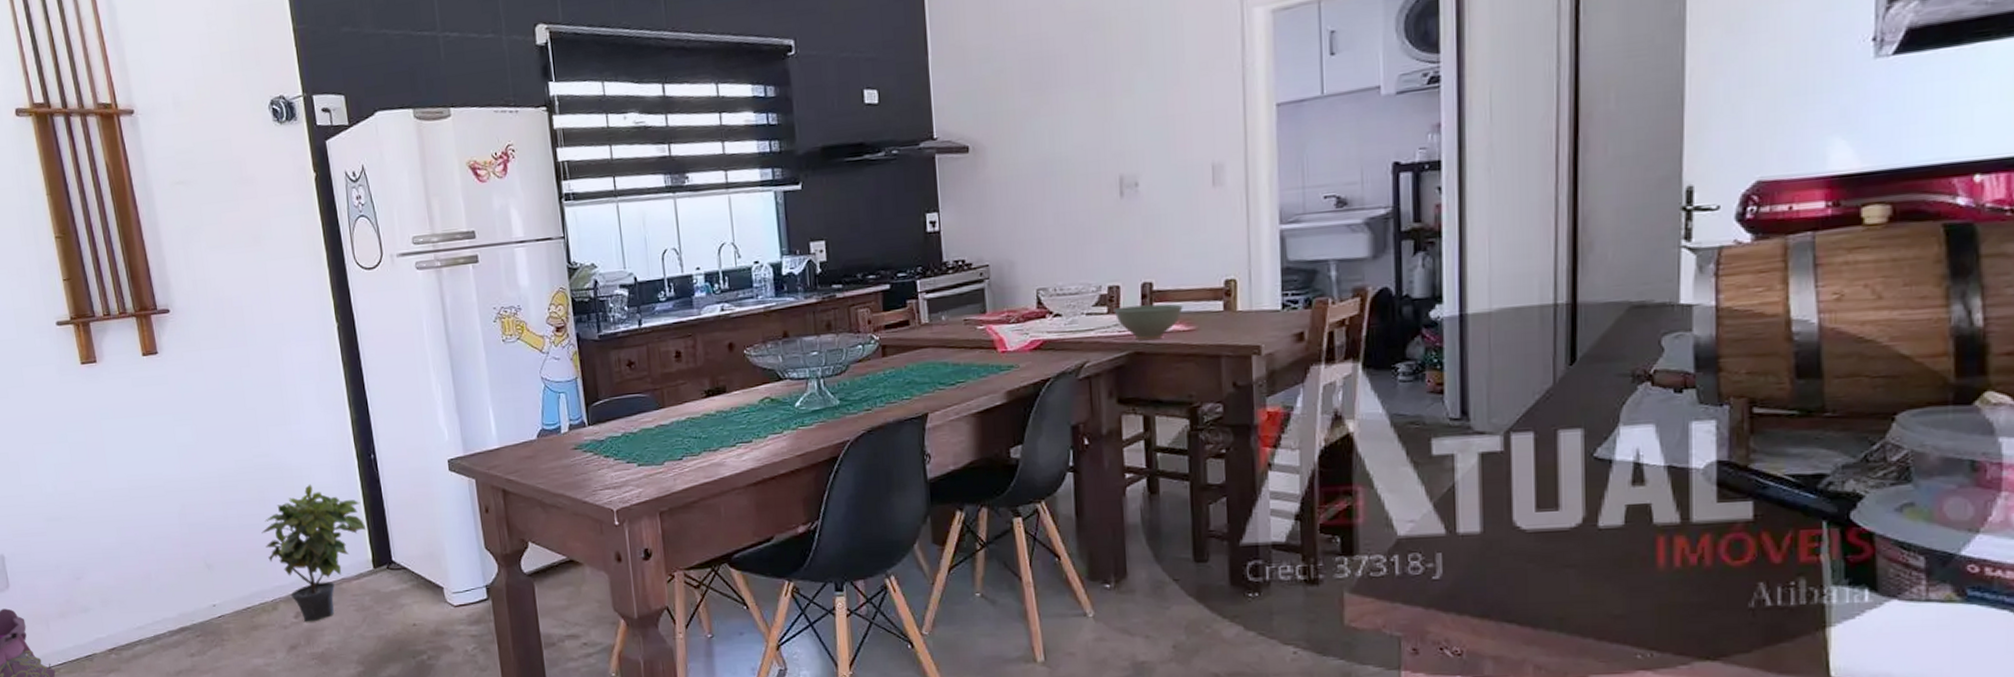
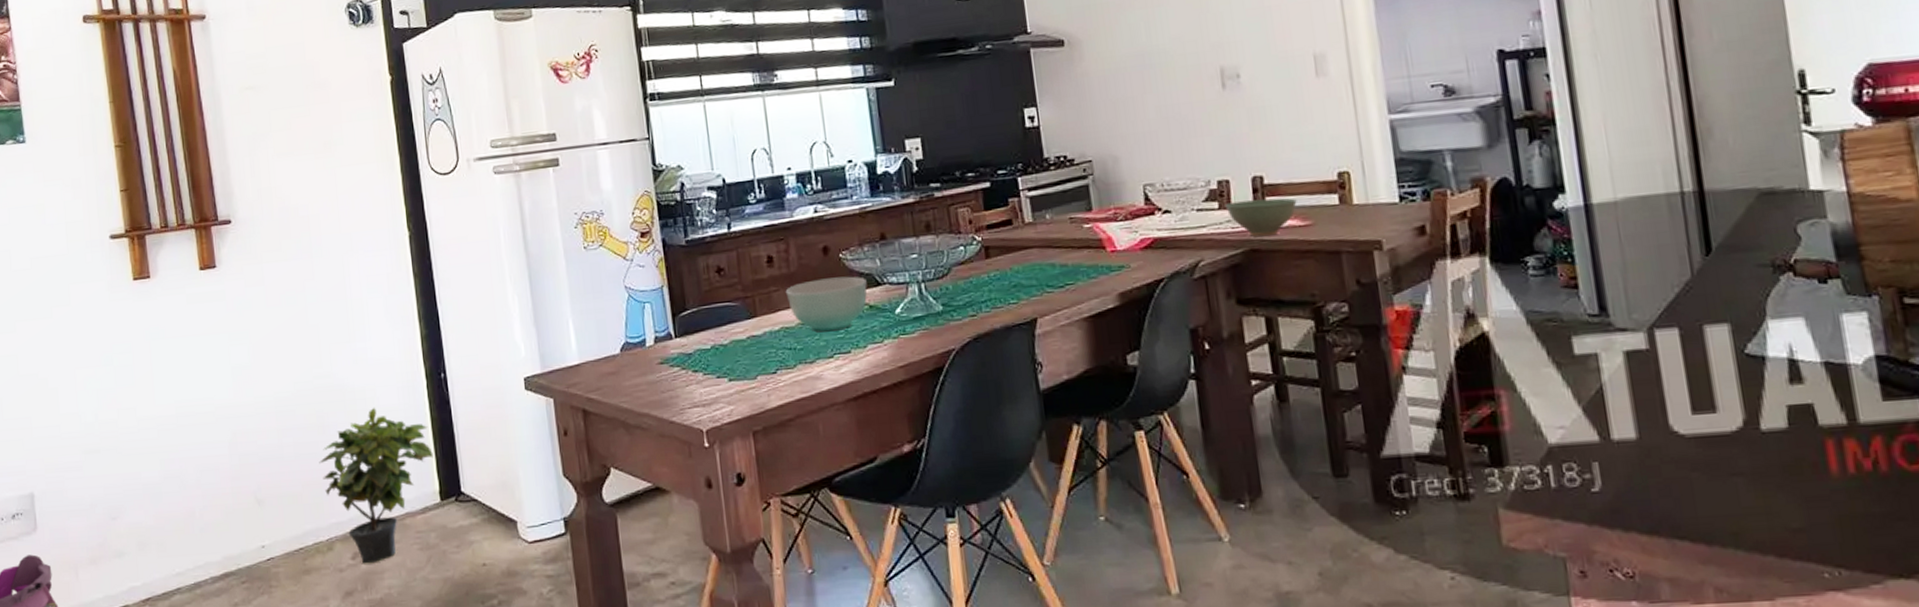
bowl: none [692,371,770,423] -> present [785,276,868,332]

